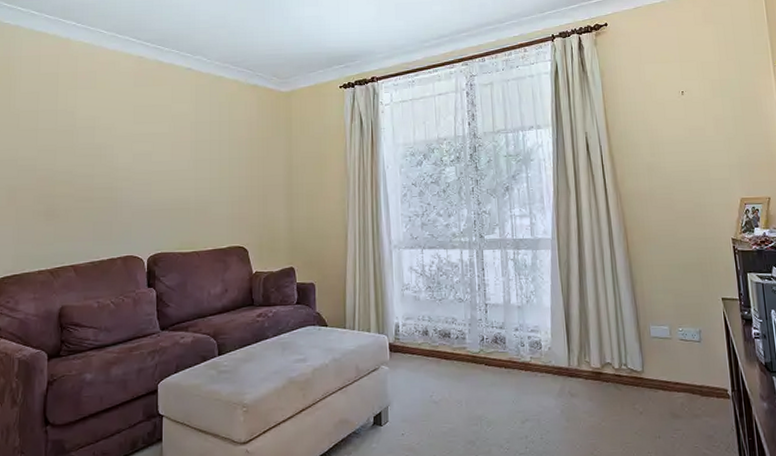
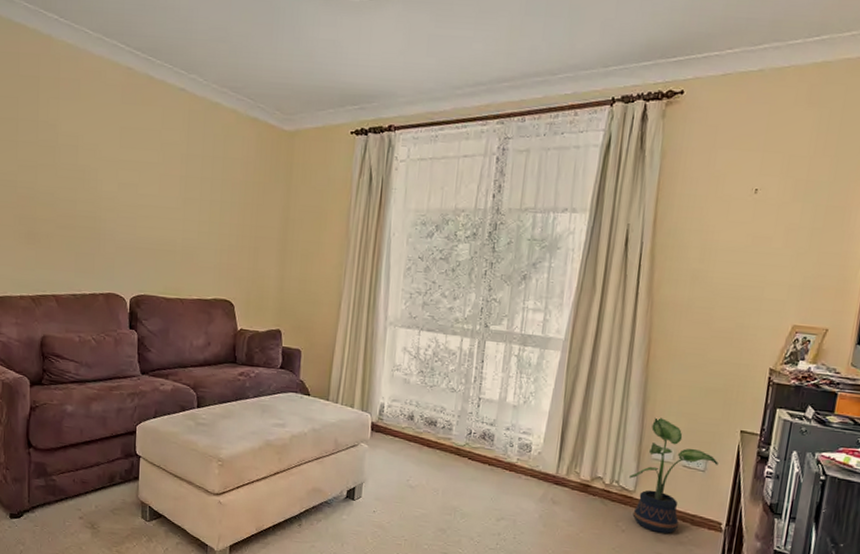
potted plant: none [635,297,710,409] -> present [629,417,718,534]

